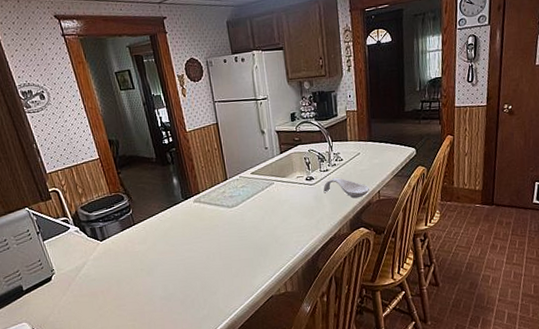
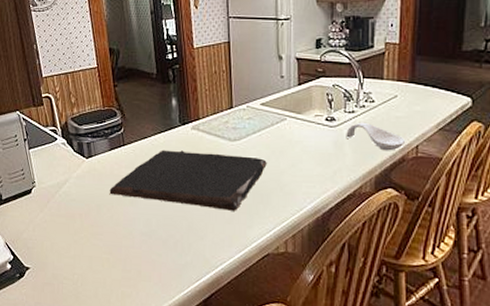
cutting board: none [126,218,262,270] -> present [109,150,267,211]

